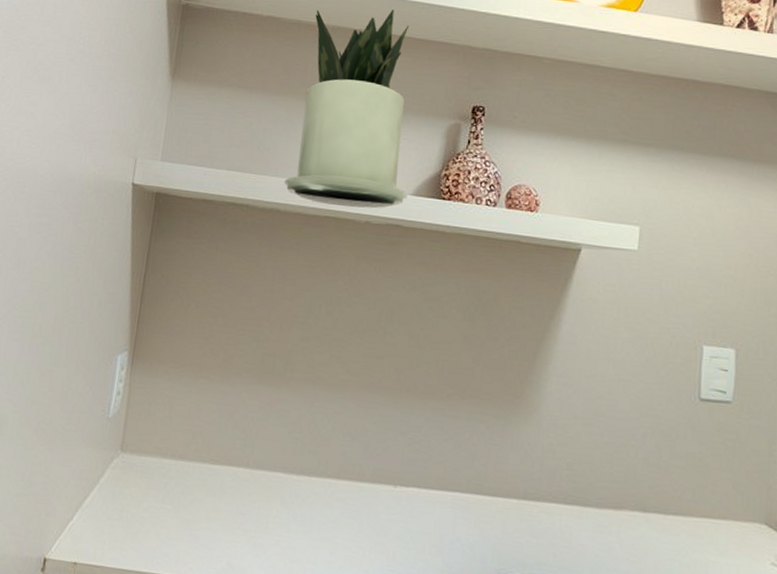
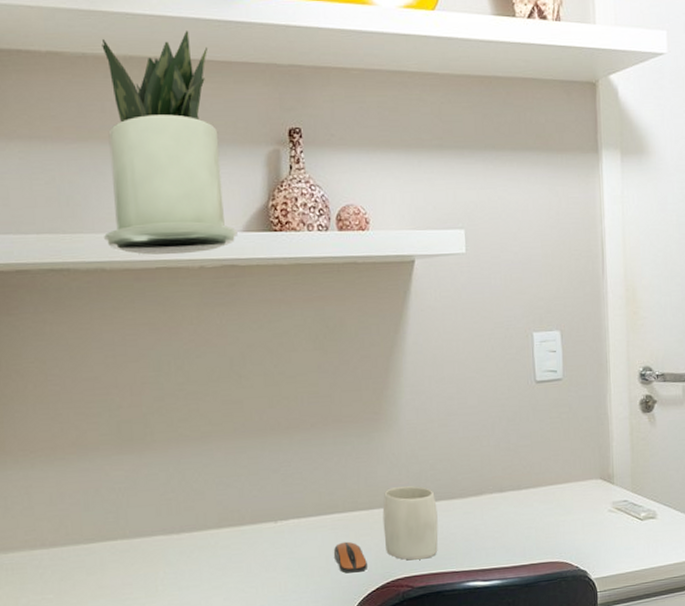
computer mouse: none [448,524,483,561] -> present [333,541,367,573]
mug: none [505,478,569,565] -> present [382,485,438,560]

